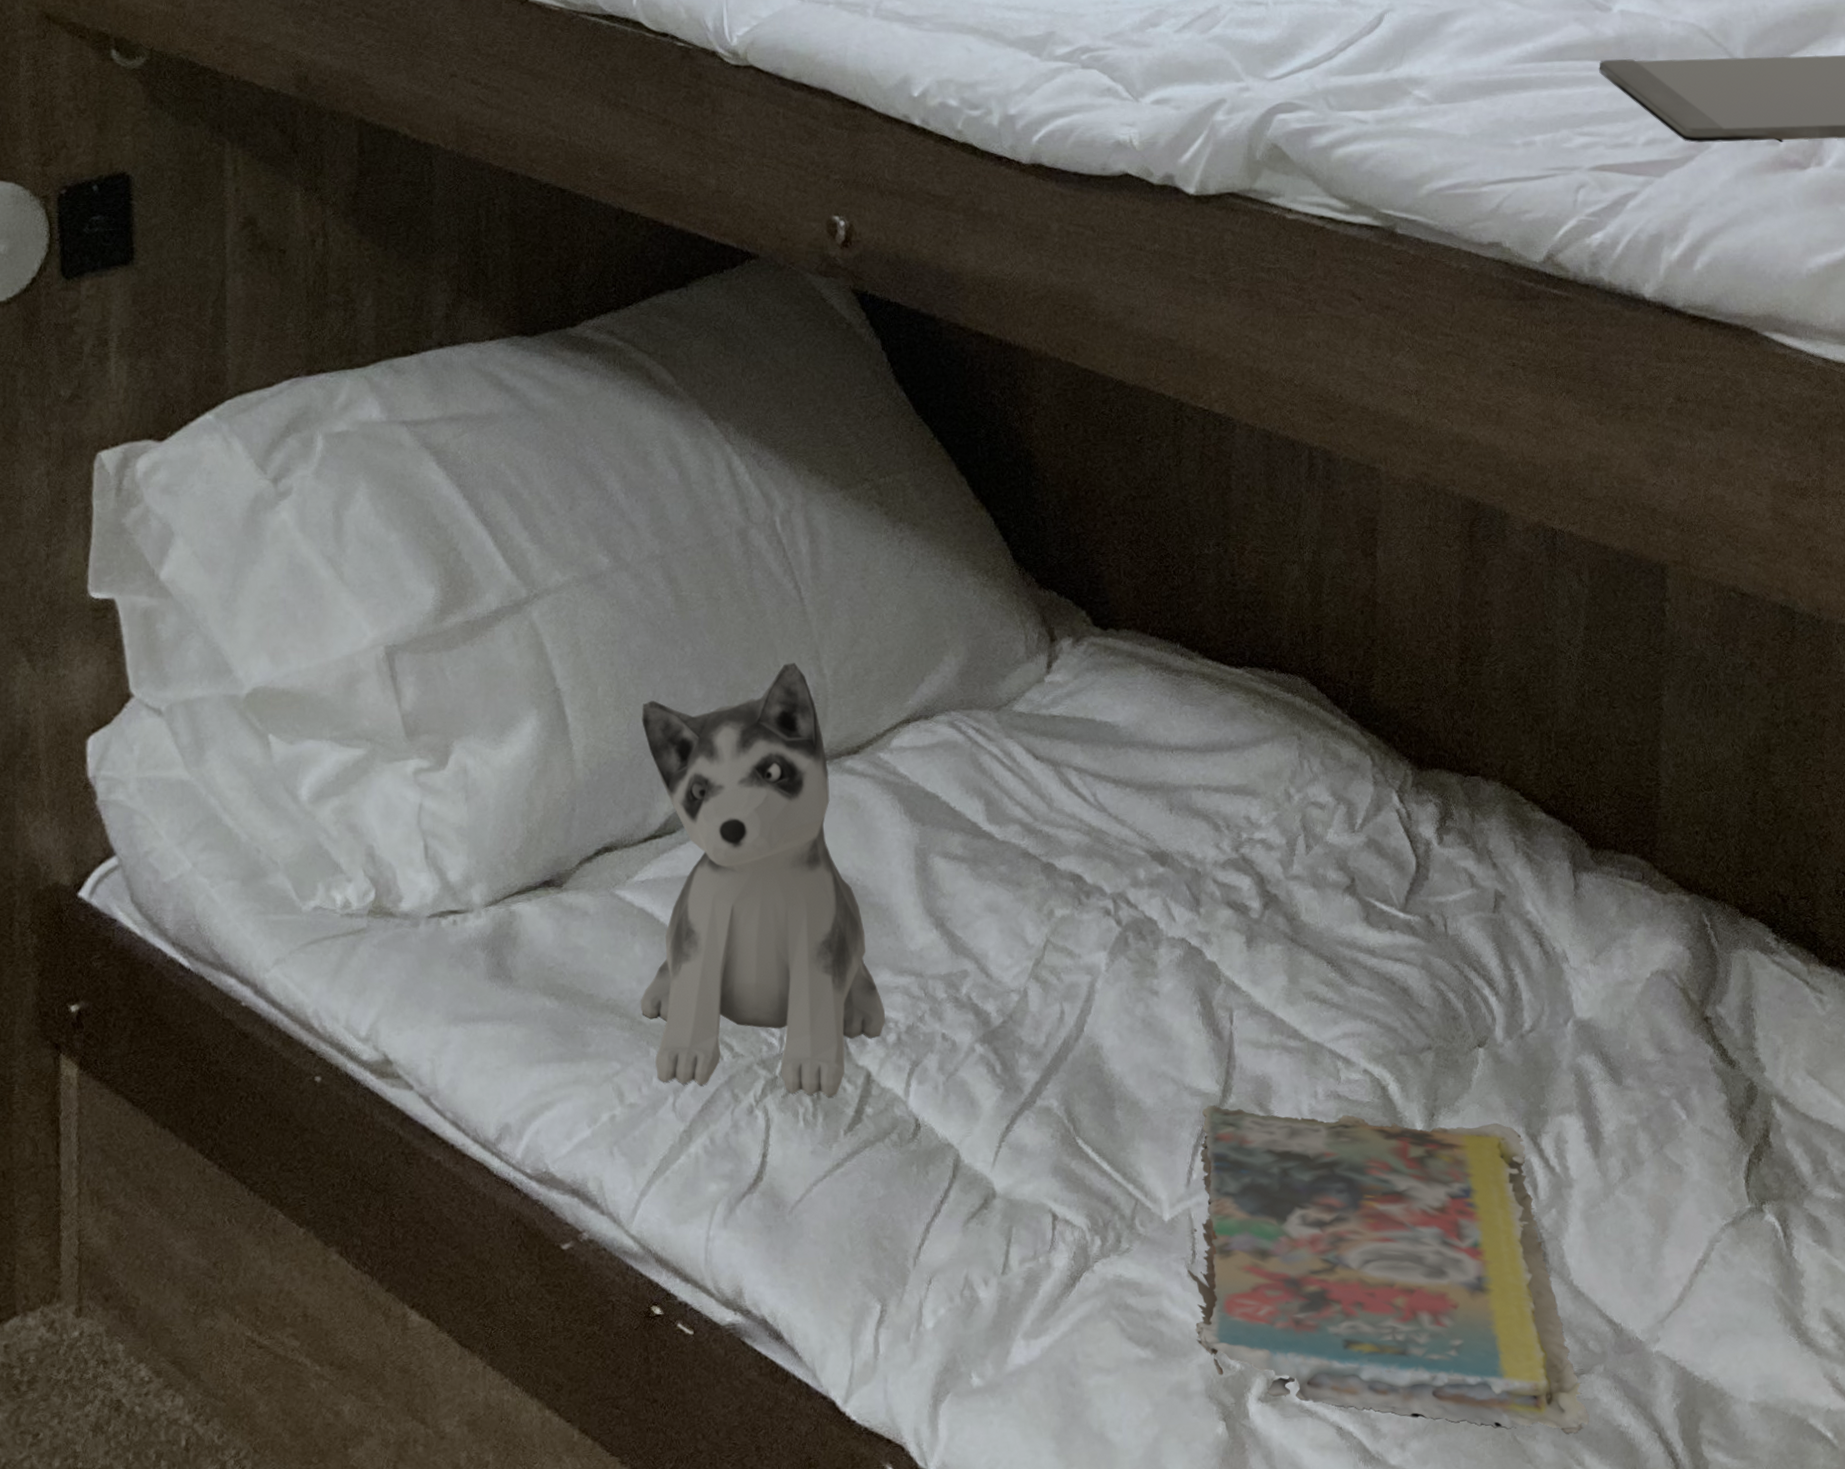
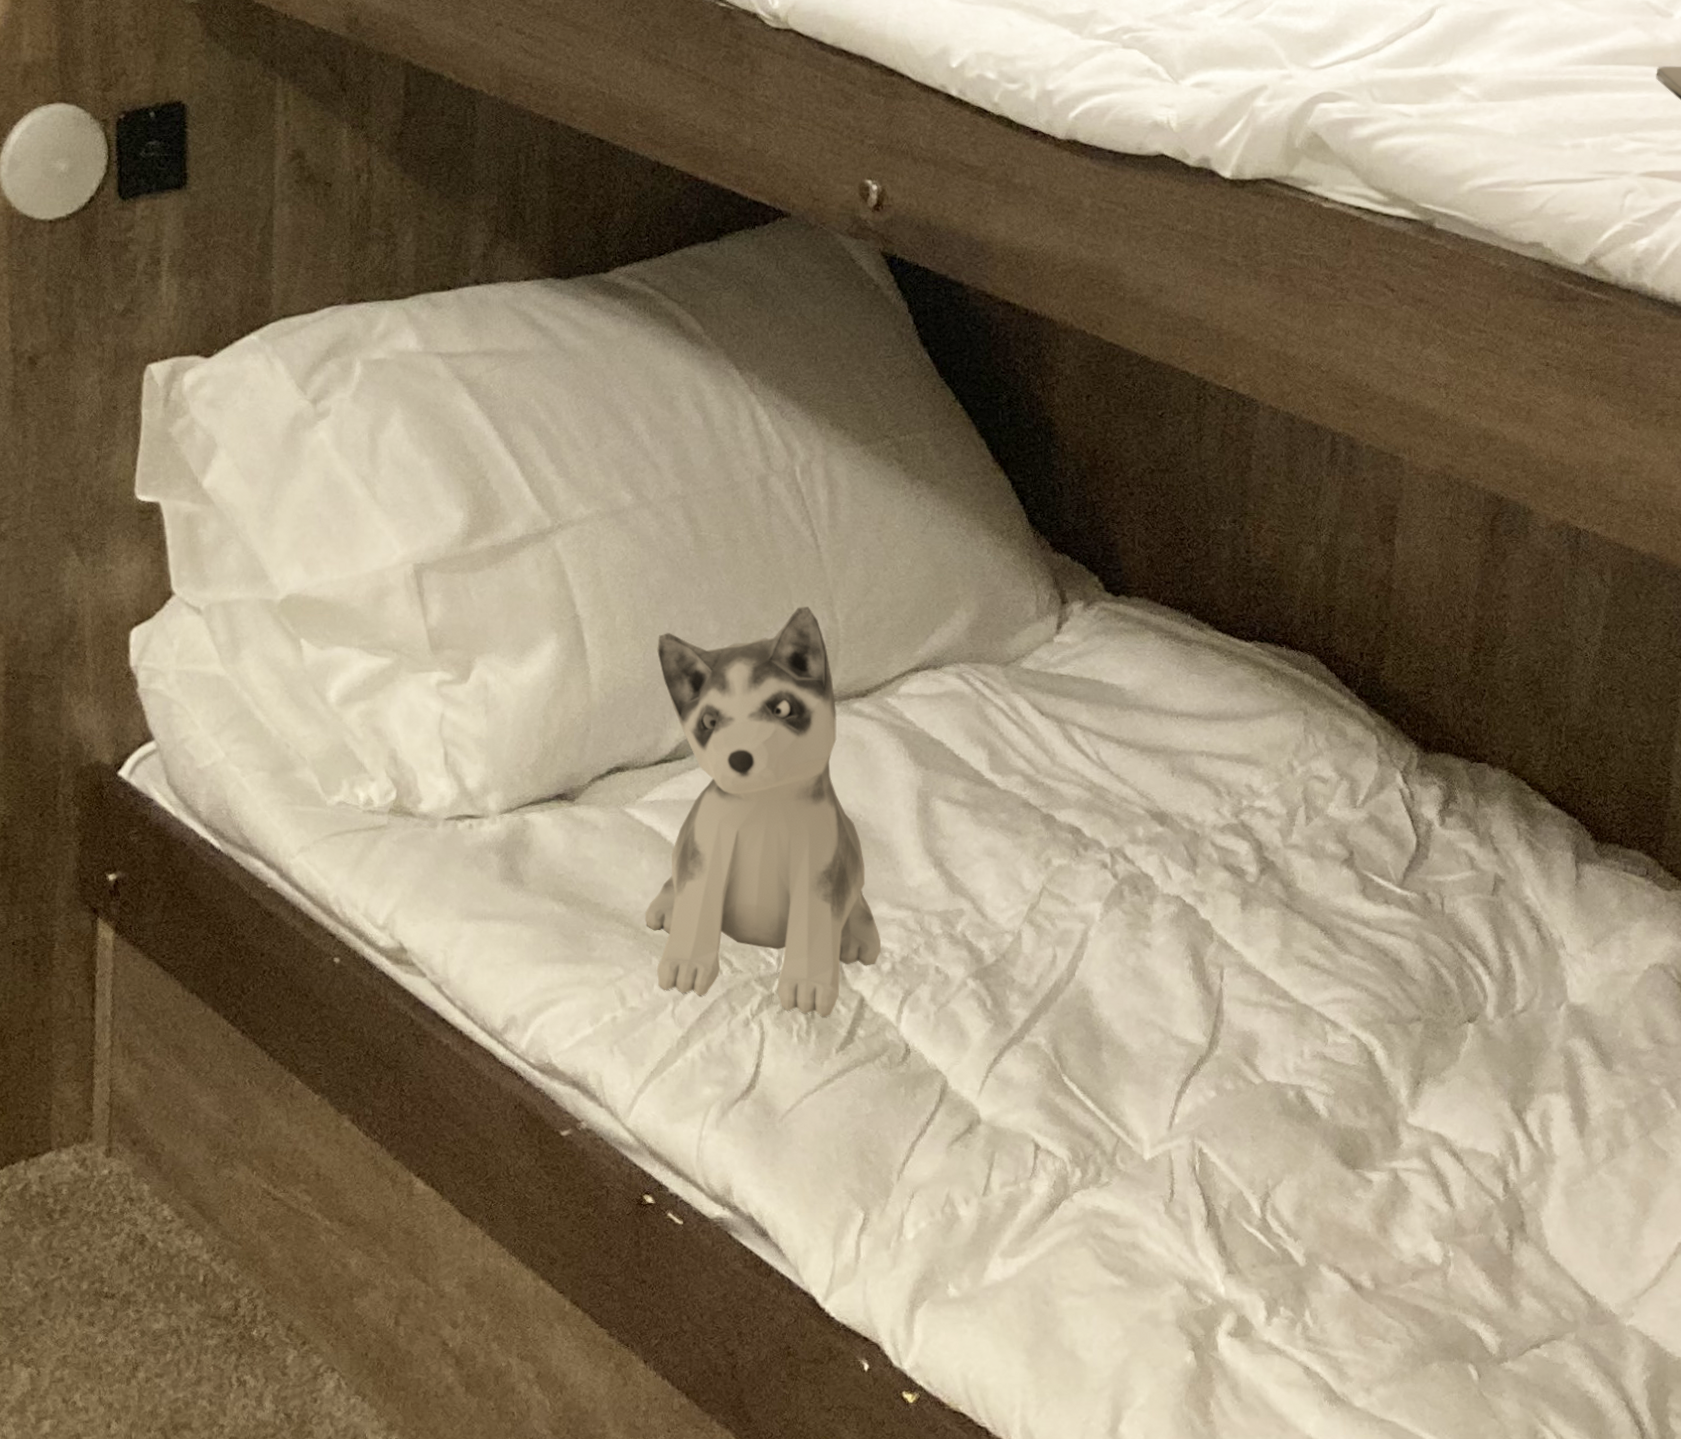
comic book: present [1187,1105,1590,1434] -> none [1165,1056,1558,1394]

